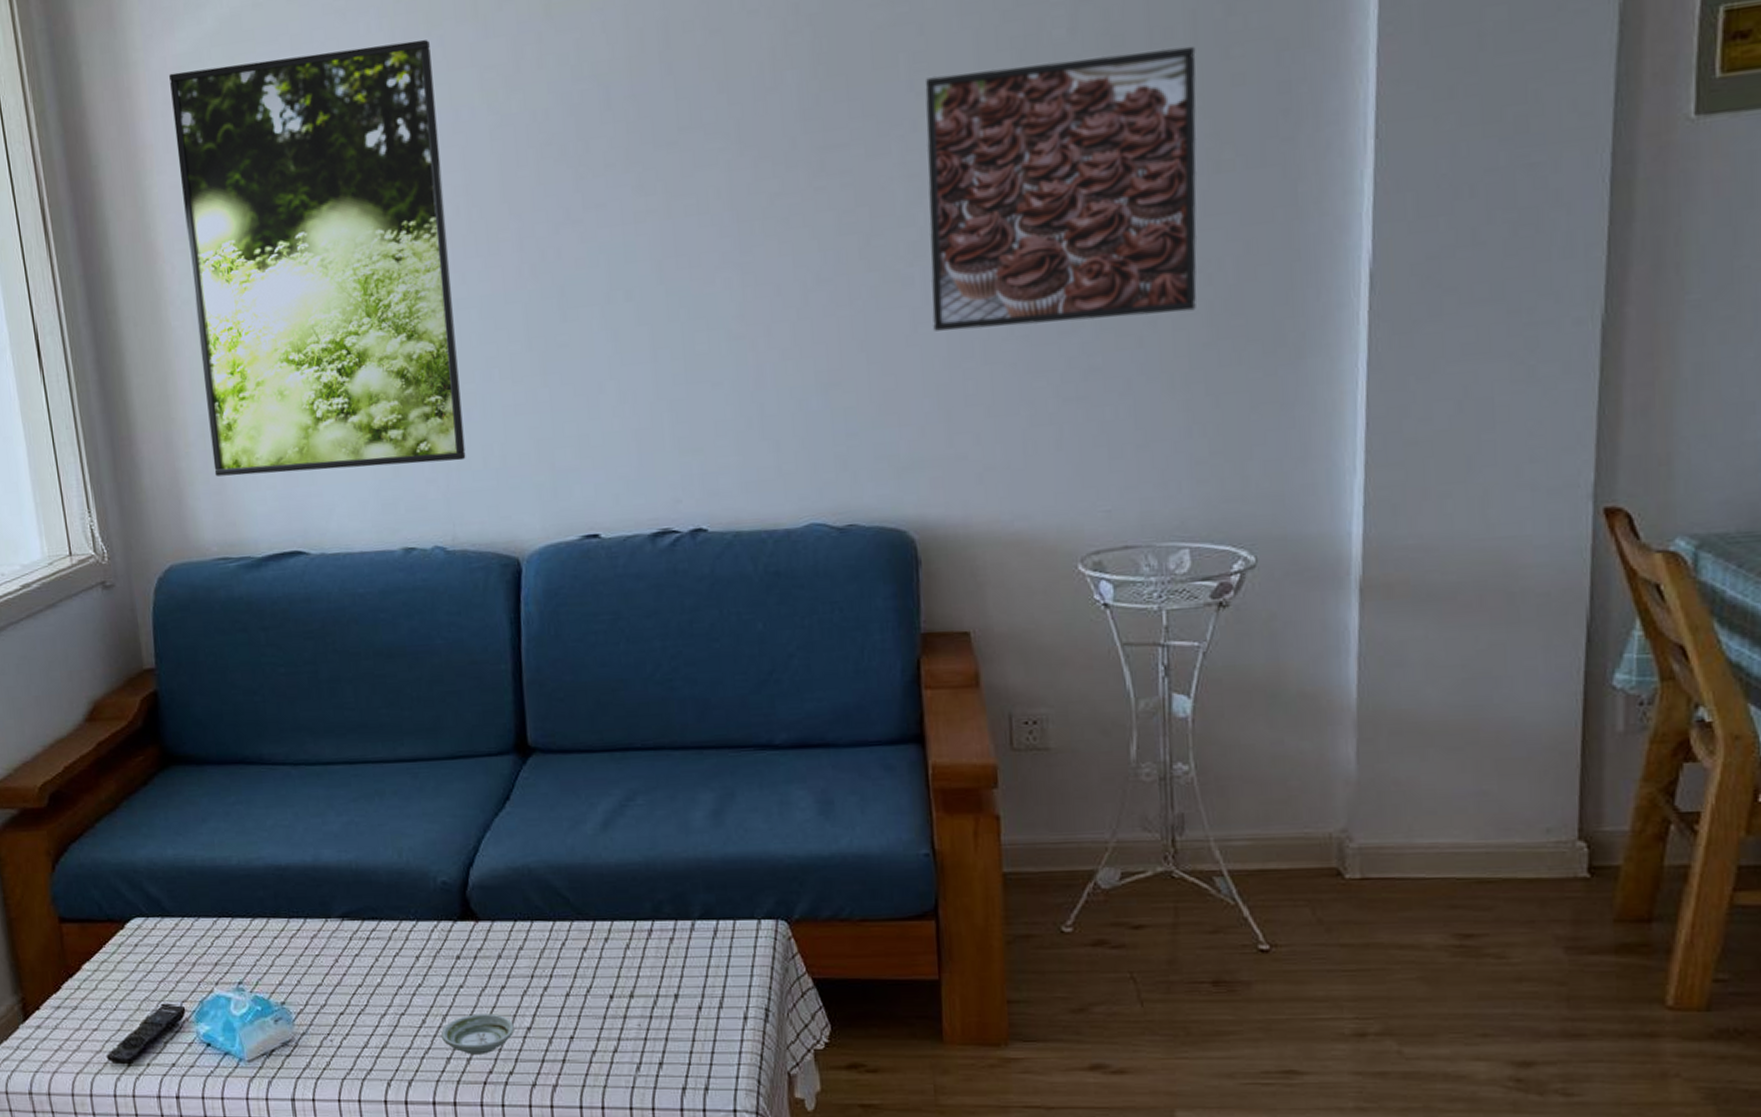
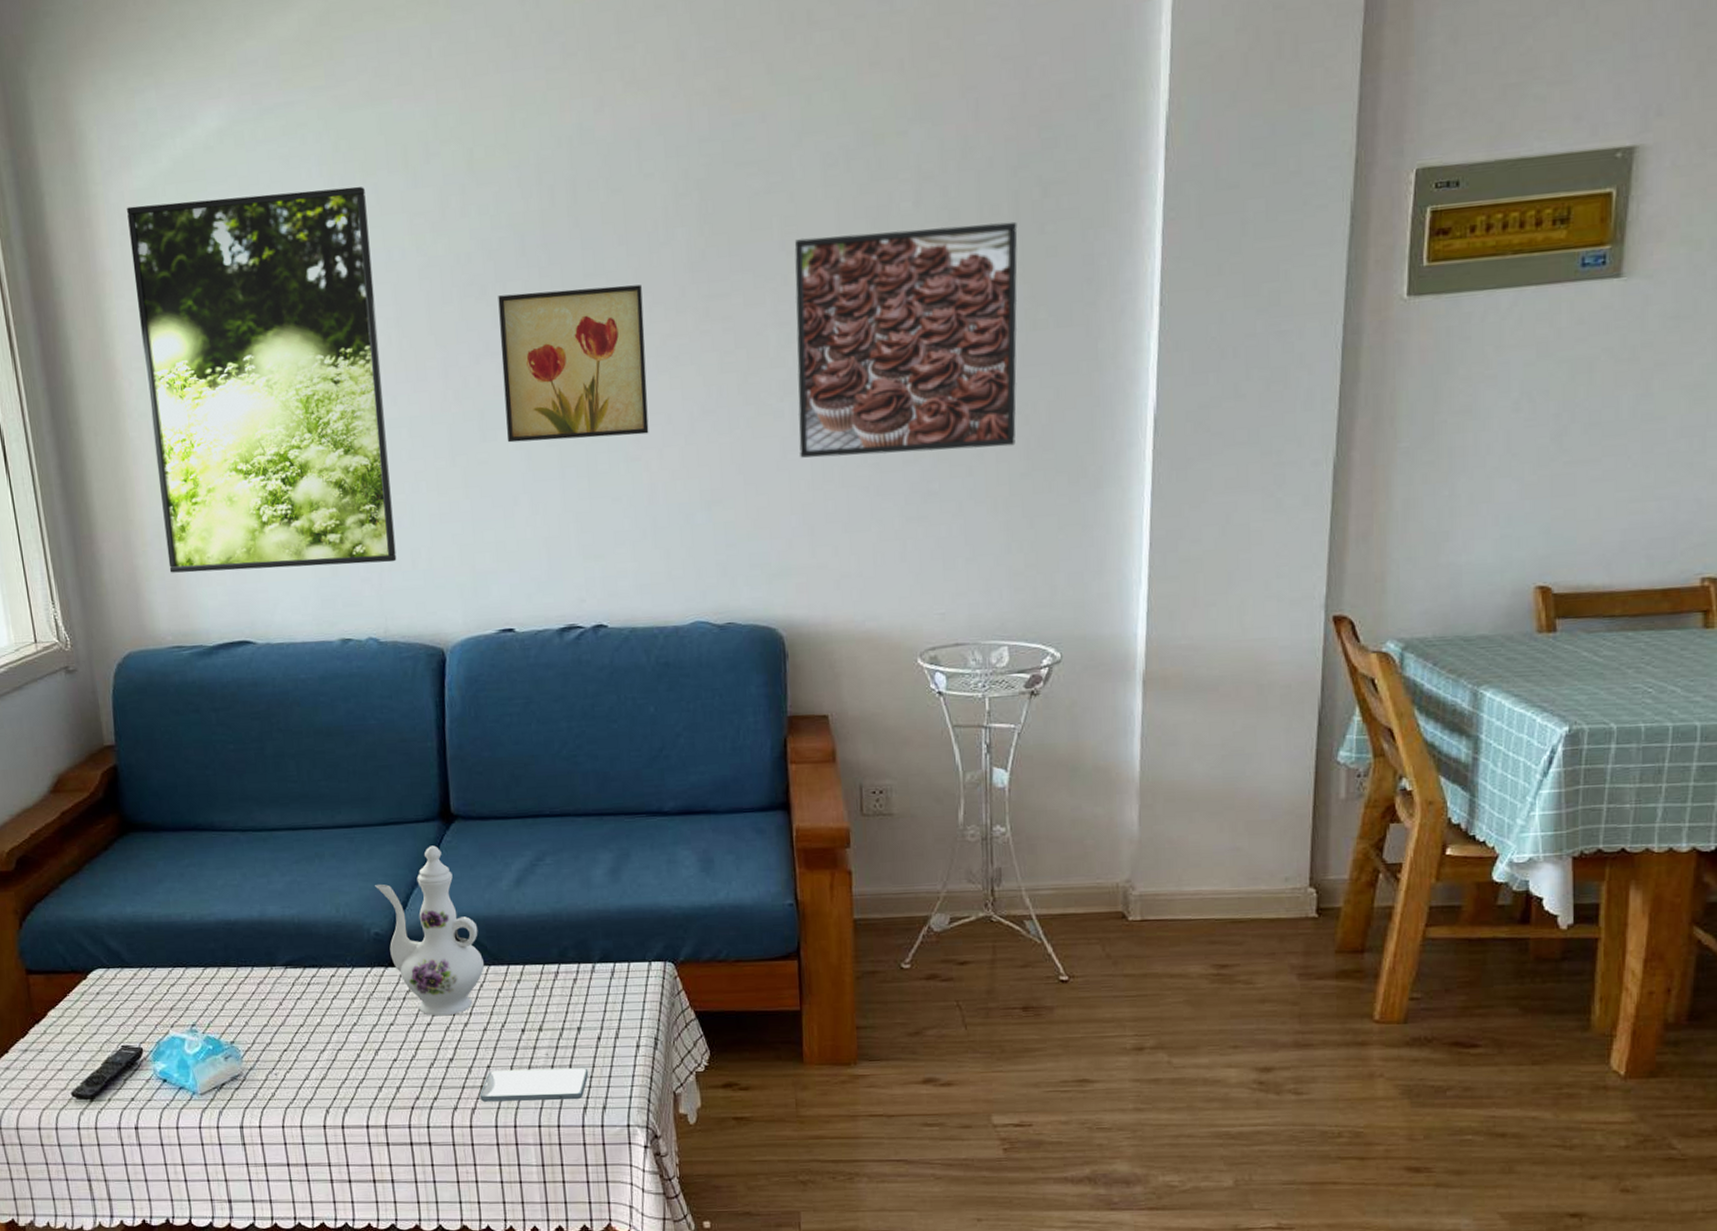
saucer: present [440,1014,514,1055] -> none [373,1047,438,1083]
ewer: none [442,782,567,978] -> present [375,845,485,1016]
smartphone: none [561,1041,688,1079] -> present [479,1068,589,1102]
wall art: none [580,137,755,323] -> present [498,284,649,443]

